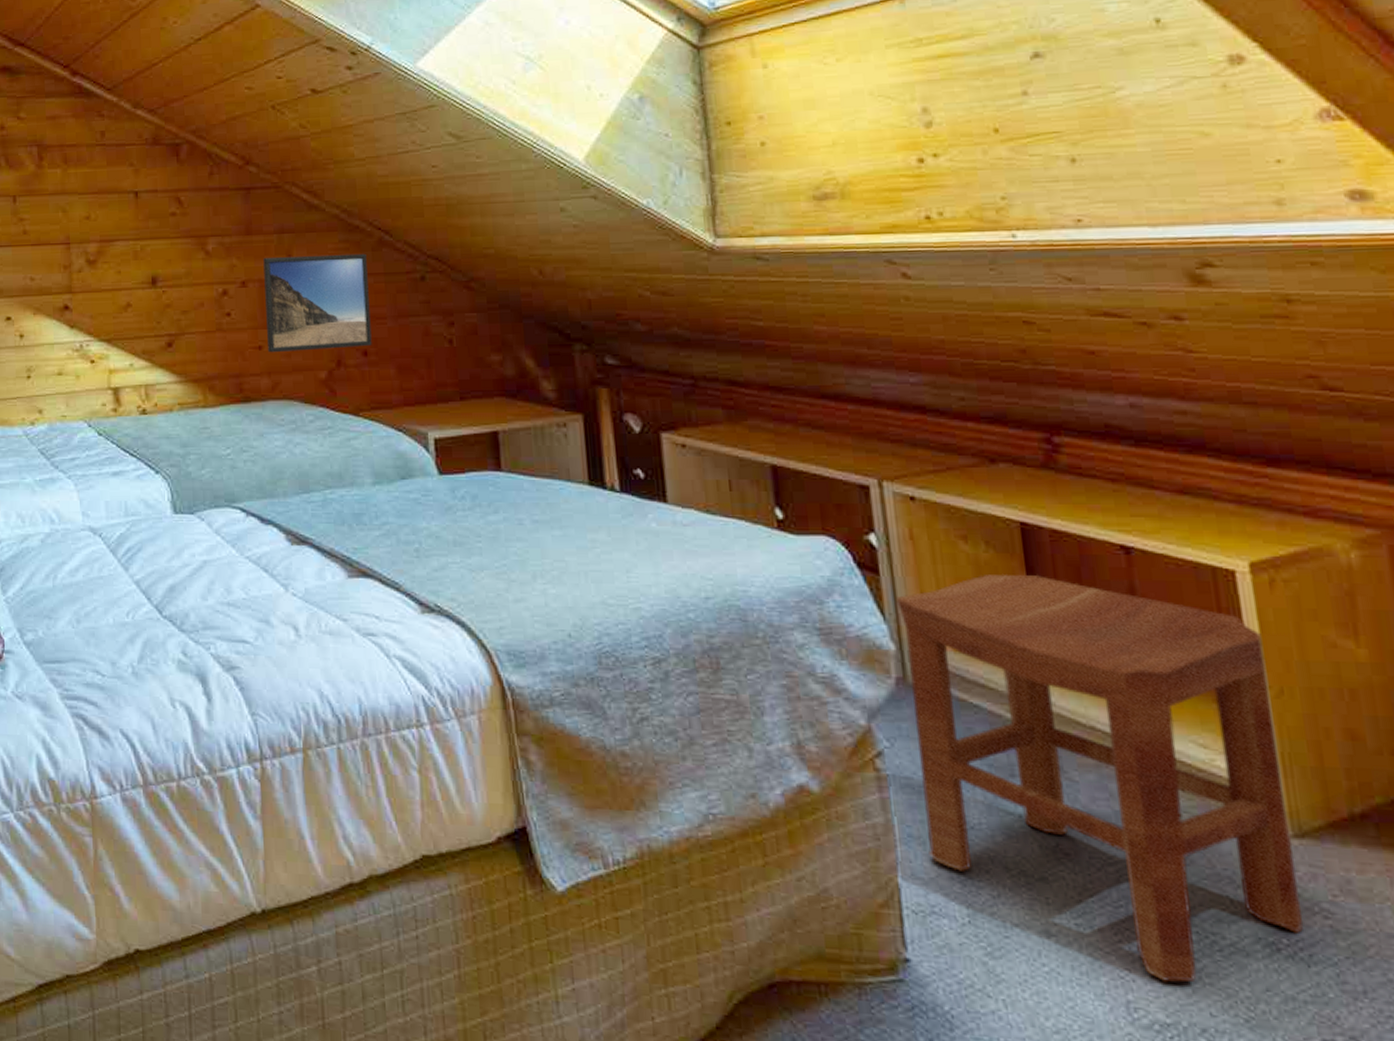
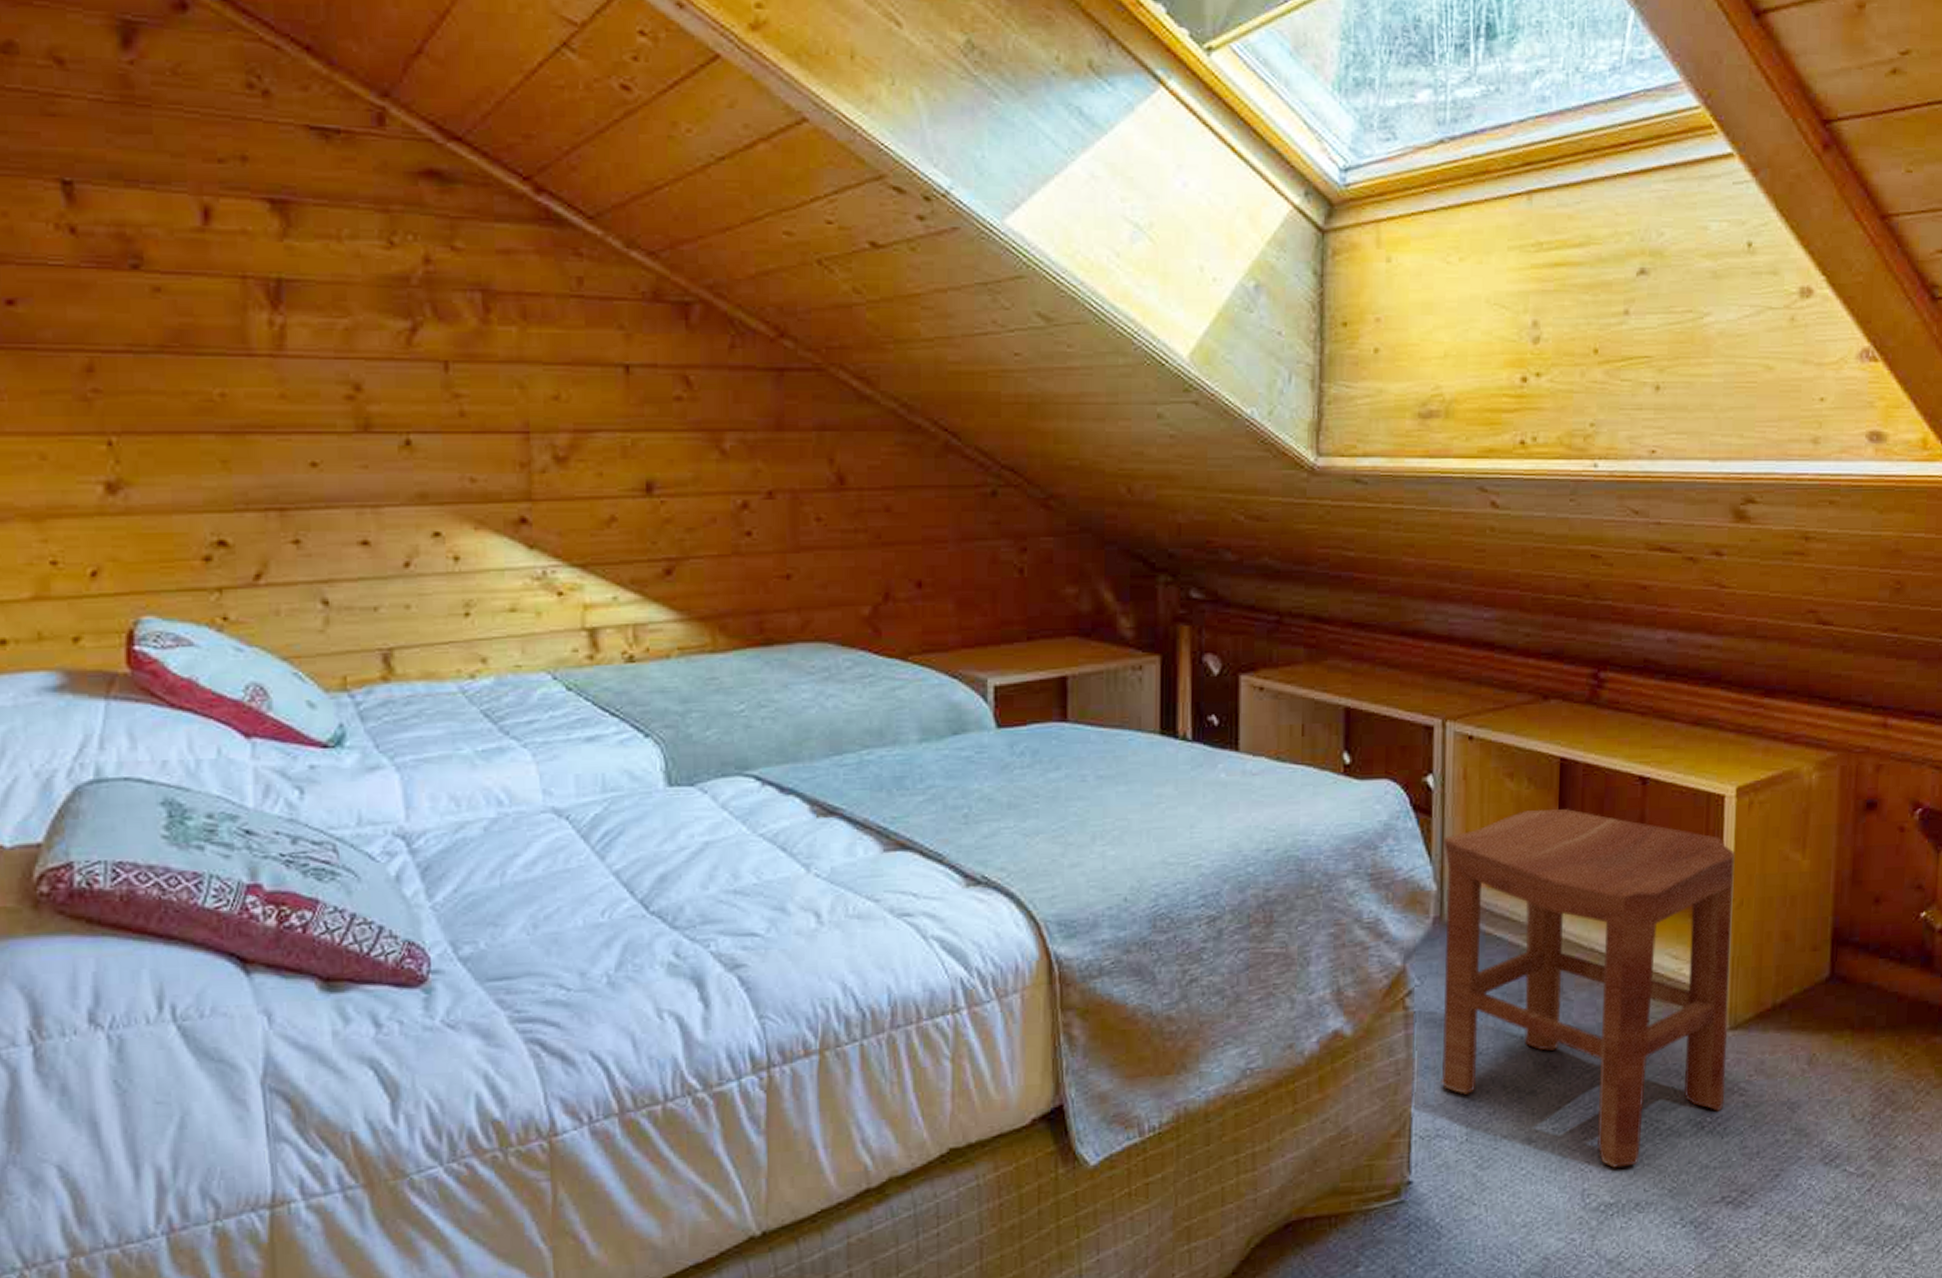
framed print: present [263,253,372,353] -> none [797,460,928,584]

